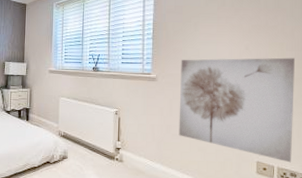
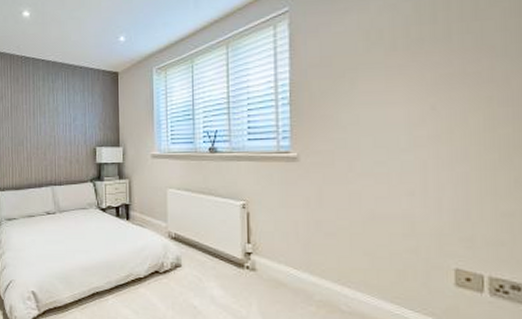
wall art: present [178,57,295,163] -> none [332,117,513,271]

